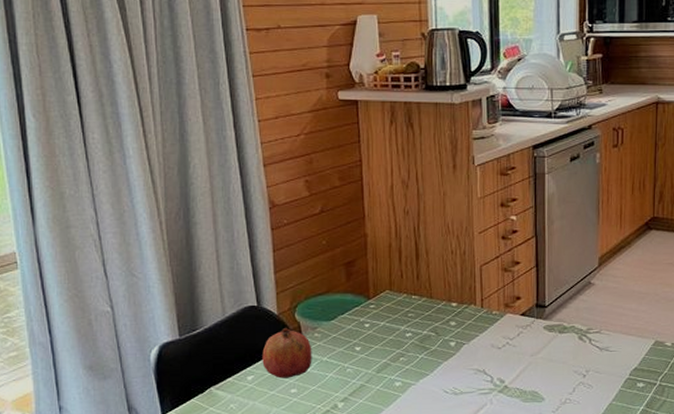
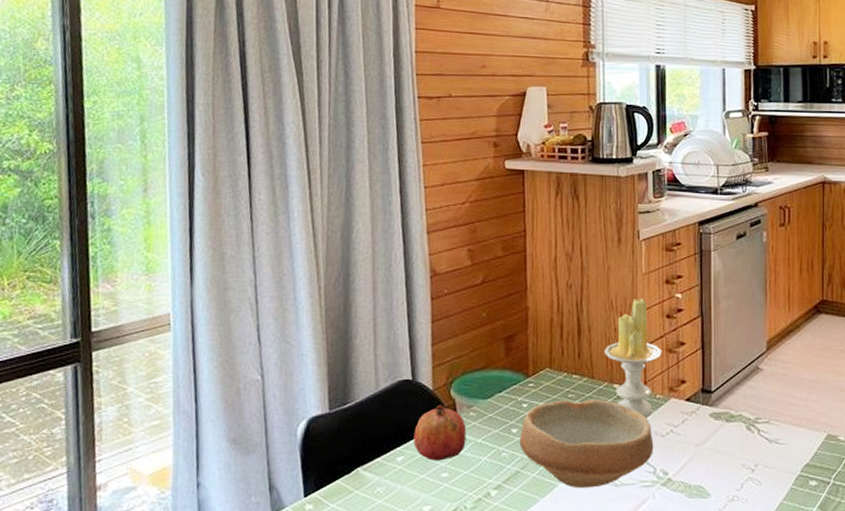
bowl: none [363,317,491,397] -> present [519,399,654,488]
candle: none [441,221,497,332] -> present [603,298,661,417]

